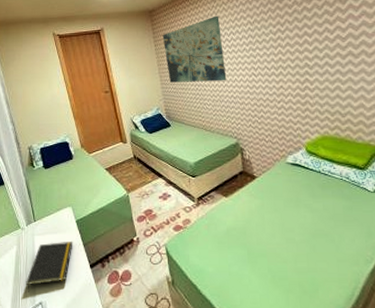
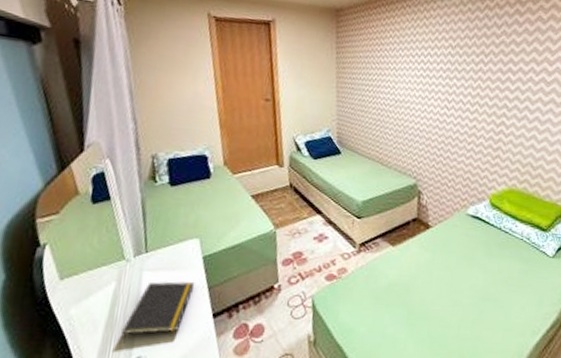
wall art: present [162,15,227,83] -> none [347,30,418,110]

